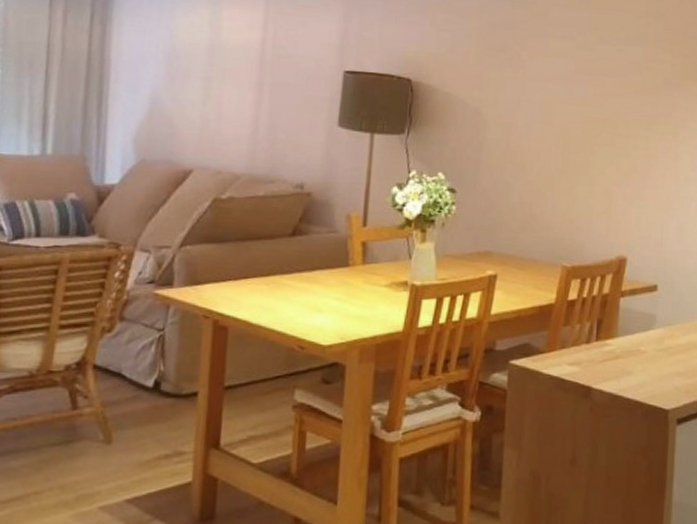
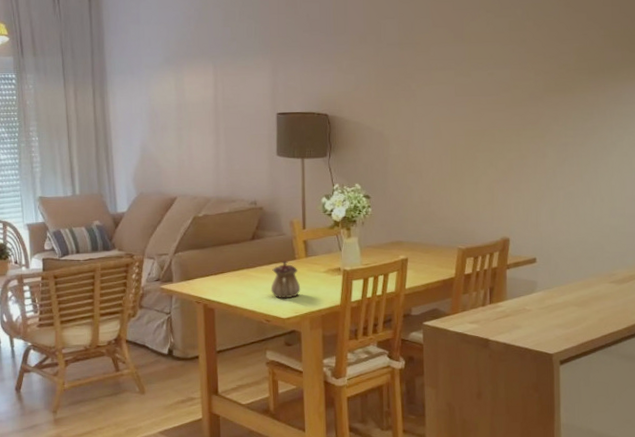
teapot: none [310,266,352,318] -> present [270,260,301,298]

